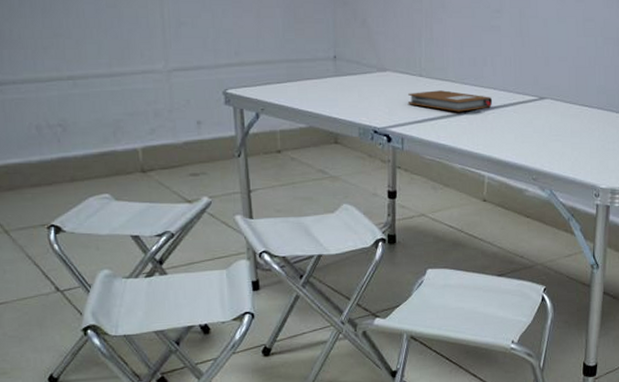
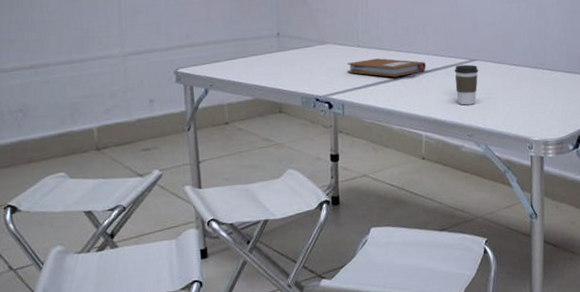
coffee cup: none [522,102,548,147] -> present [454,64,478,105]

